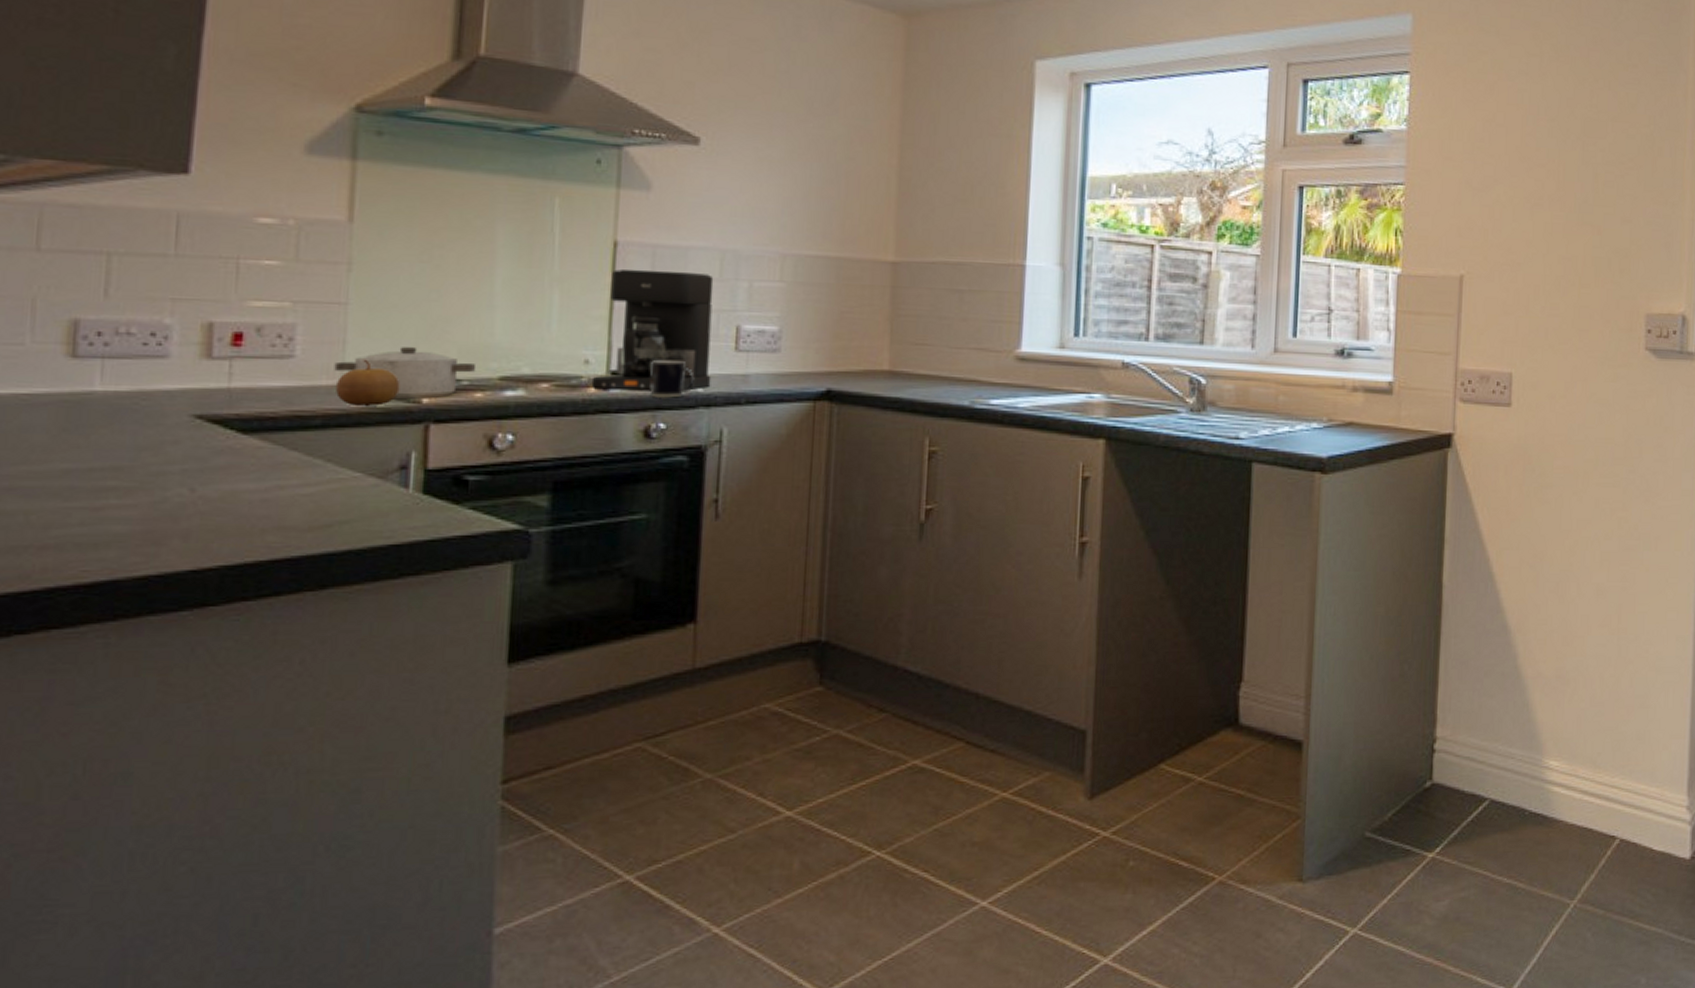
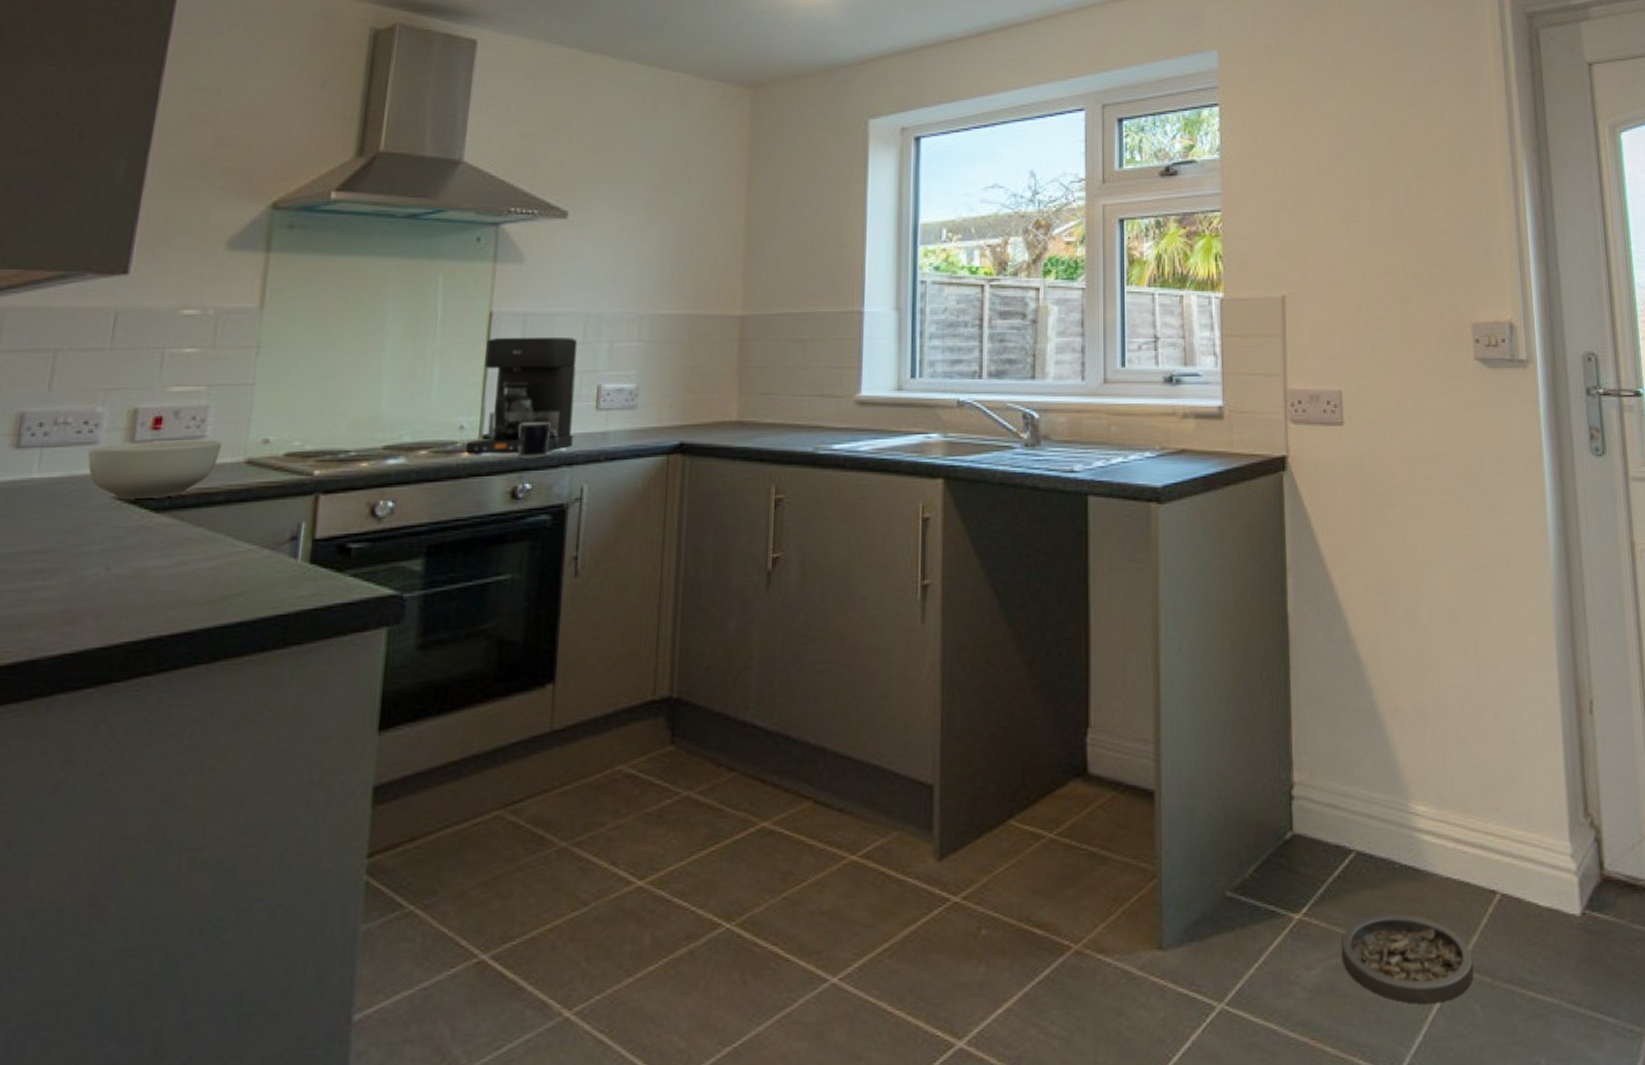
bowl: none [158,359,316,420] -> present [87,439,223,500]
cooking pot: present [334,346,475,400] -> none [239,421,362,473]
fruit: present [336,359,400,407] -> none [239,435,296,482]
pet bowl: none [1469,853,1589,931] -> present [1341,913,1474,1004]

